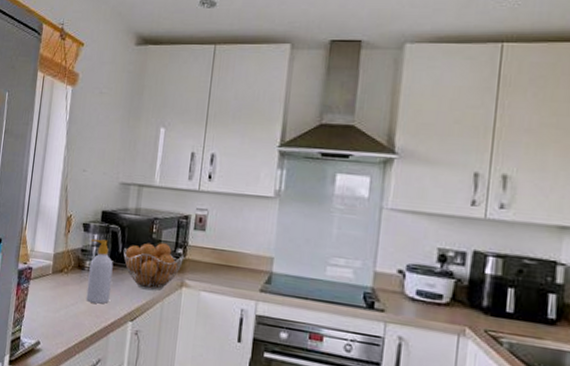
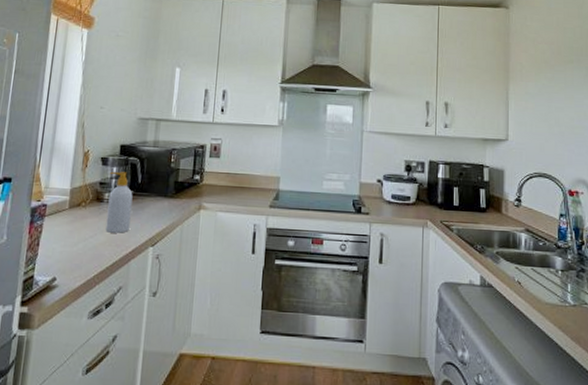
fruit basket: present [123,243,184,291] -> none [143,171,201,216]

